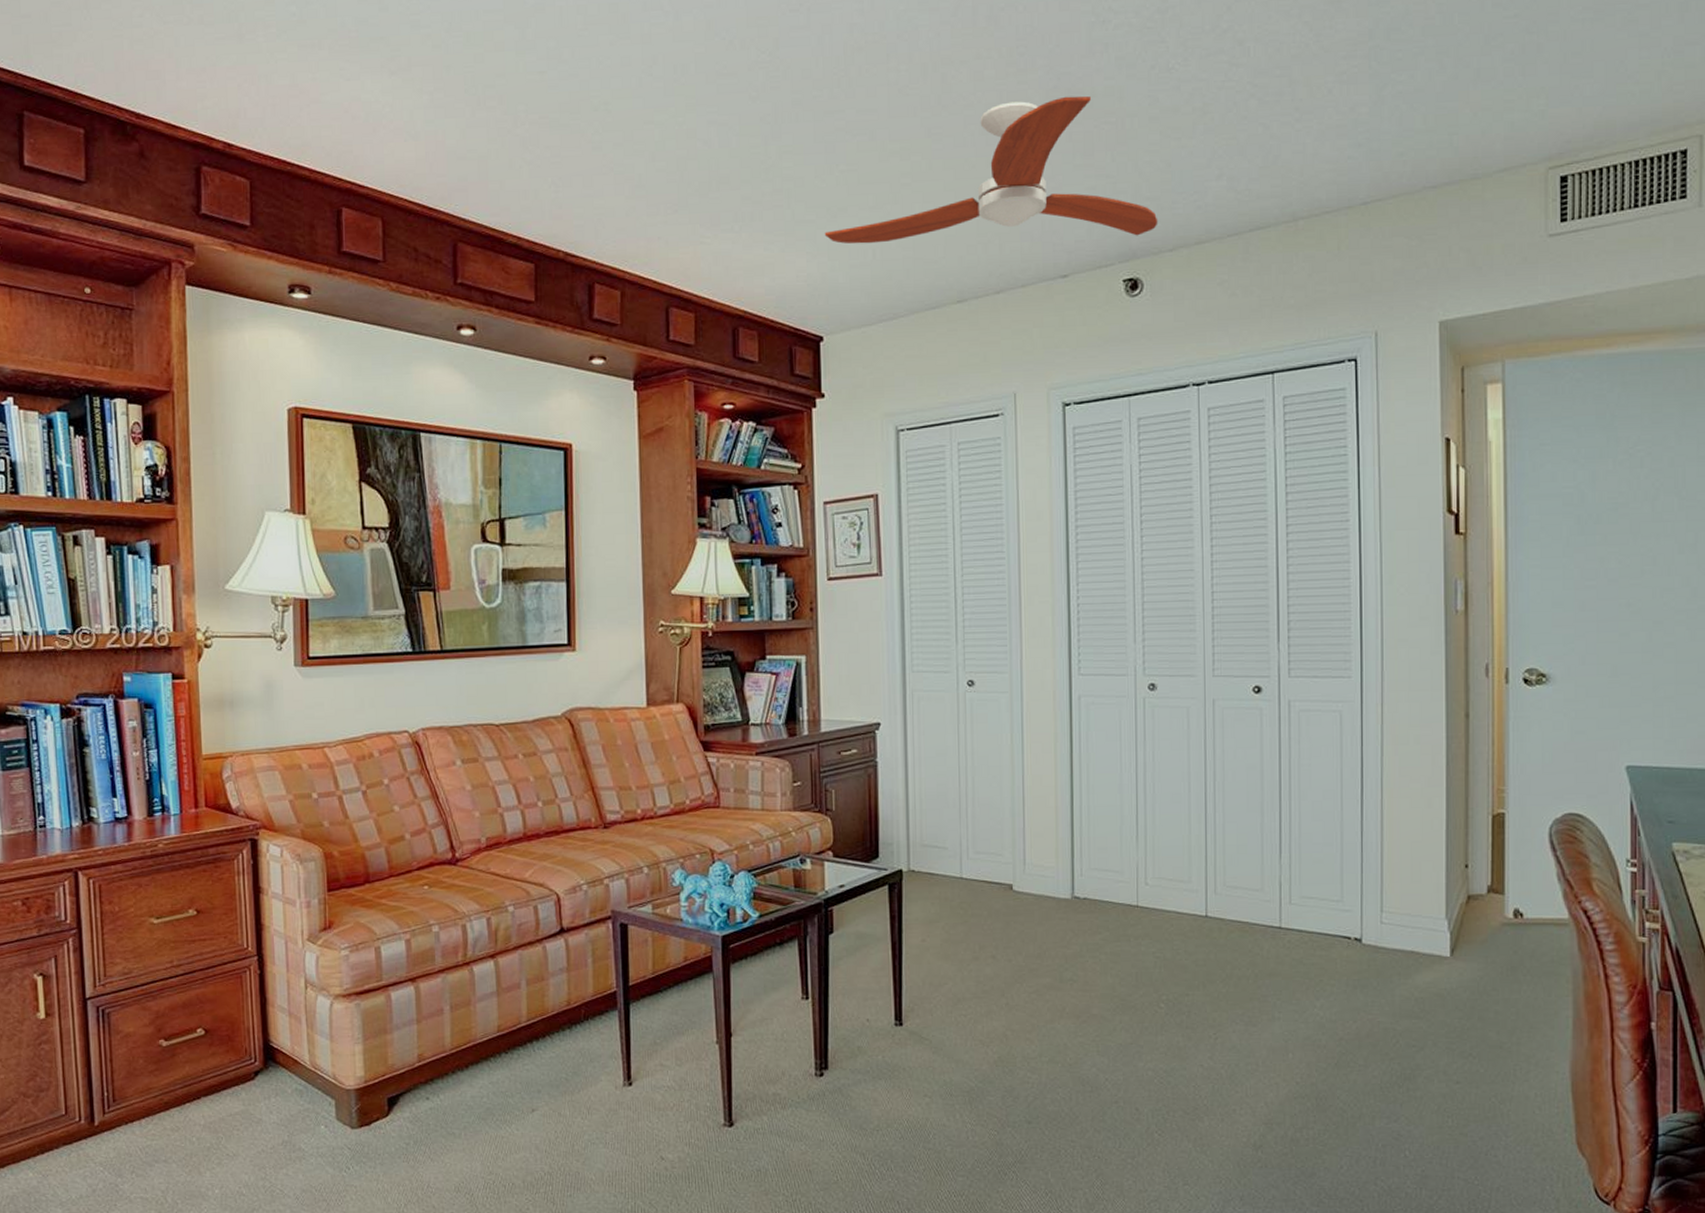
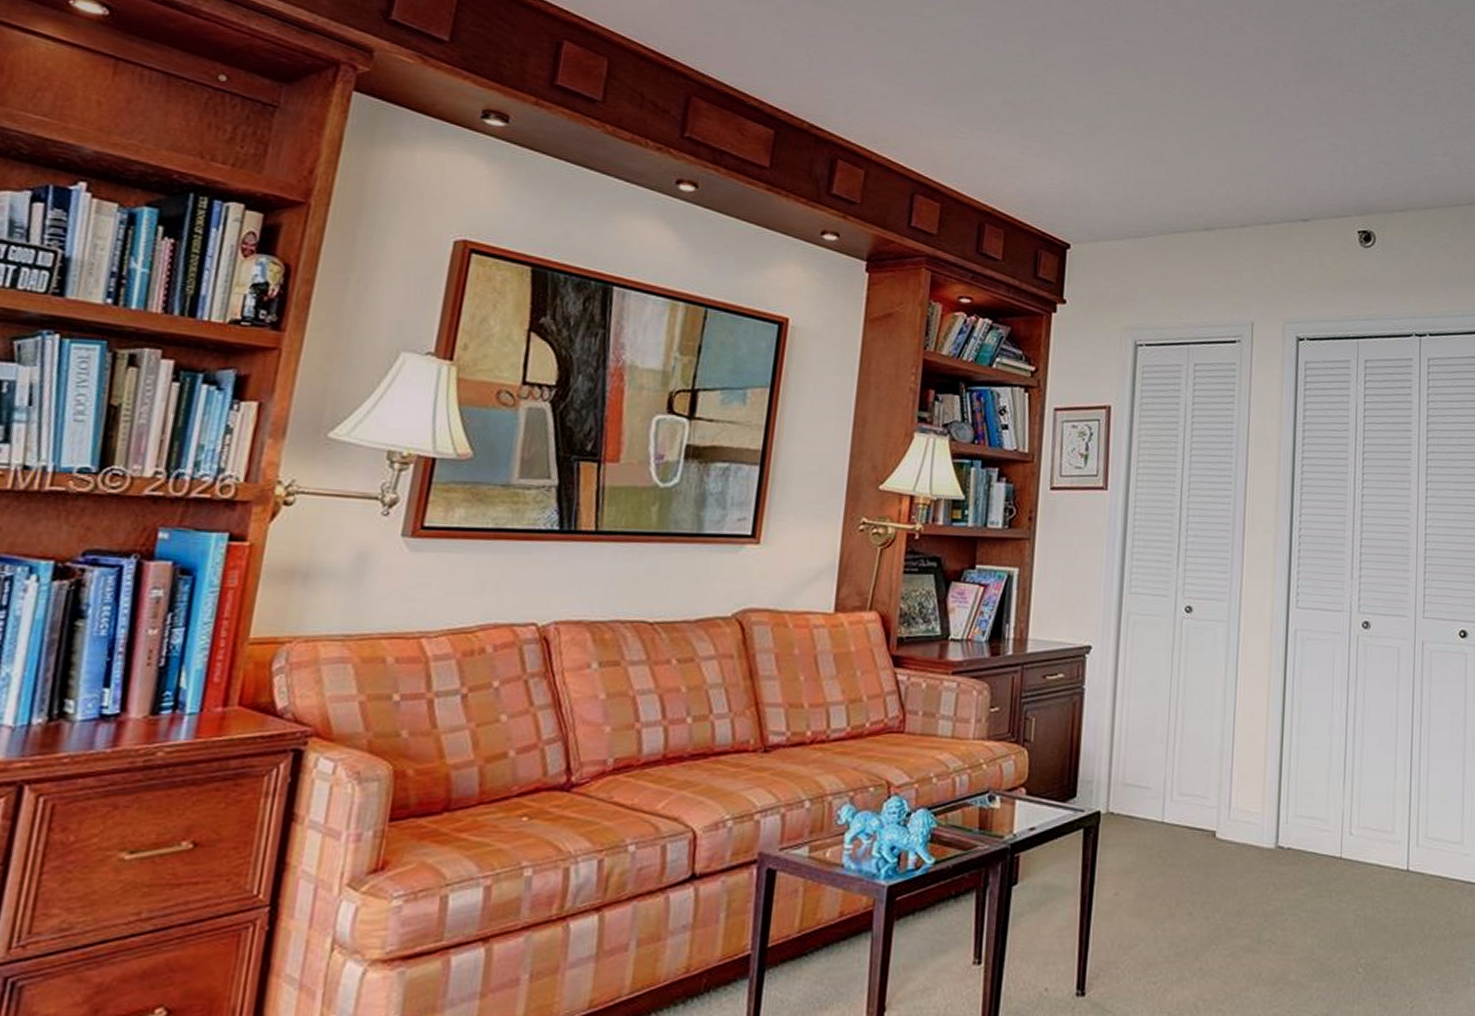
ceiling fan: present [824,96,1158,244] -> none [1081,57,1391,194]

